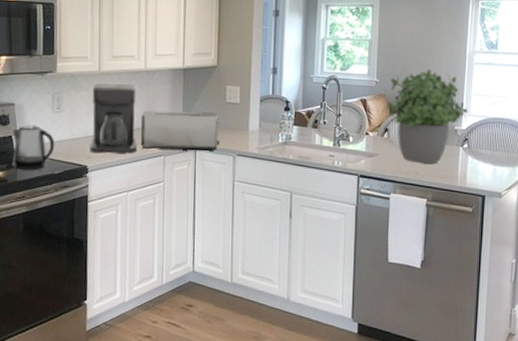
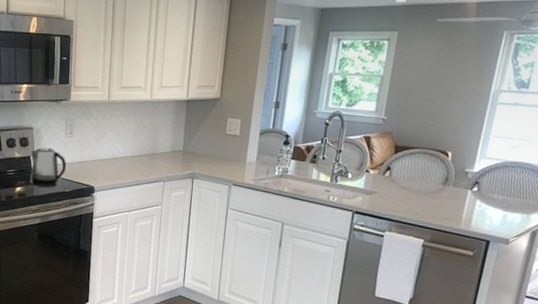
coffee maker: present [90,83,137,154] -> none [97,112,141,178]
toaster: present [140,111,221,151] -> none [142,139,220,179]
potted plant: present [385,70,468,164] -> none [390,108,484,206]

